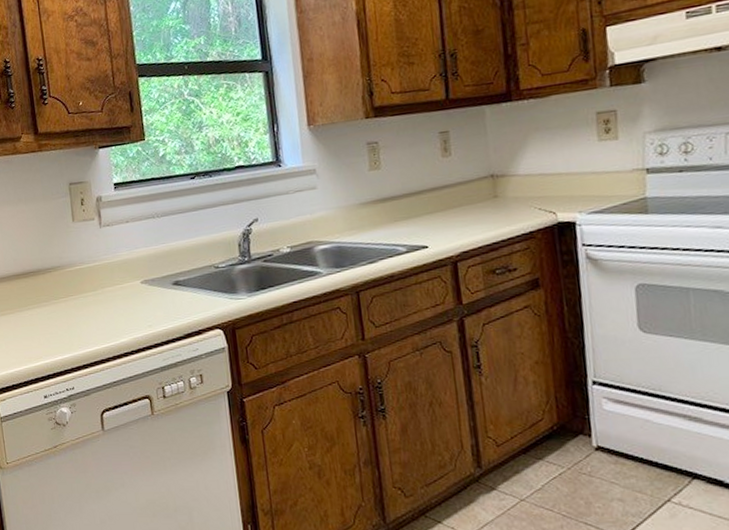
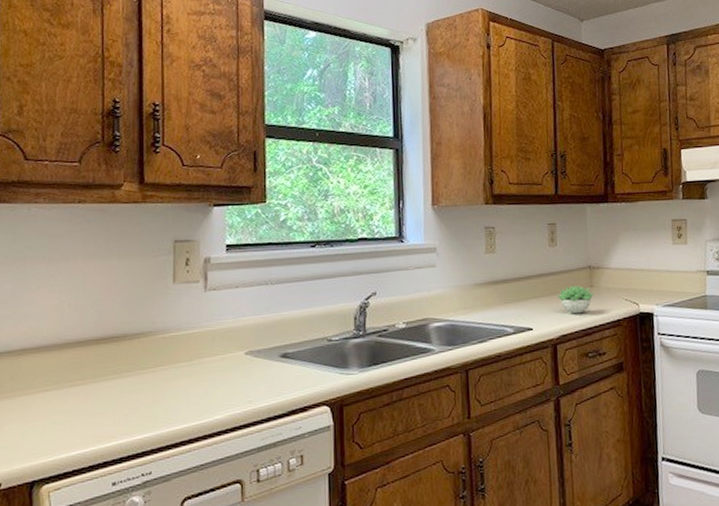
succulent plant: none [455,197,499,229] -> present [557,286,594,314]

